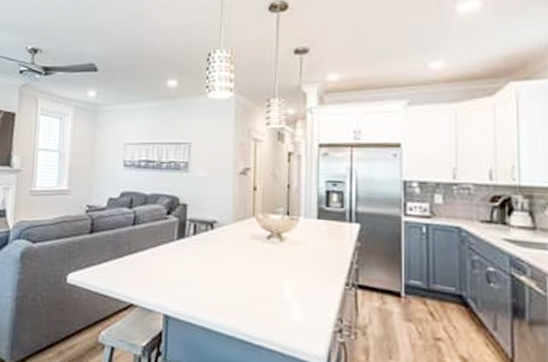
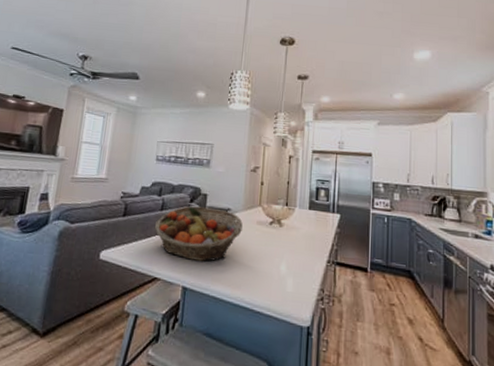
fruit basket: none [126,219,233,285] -> present [154,205,243,262]

